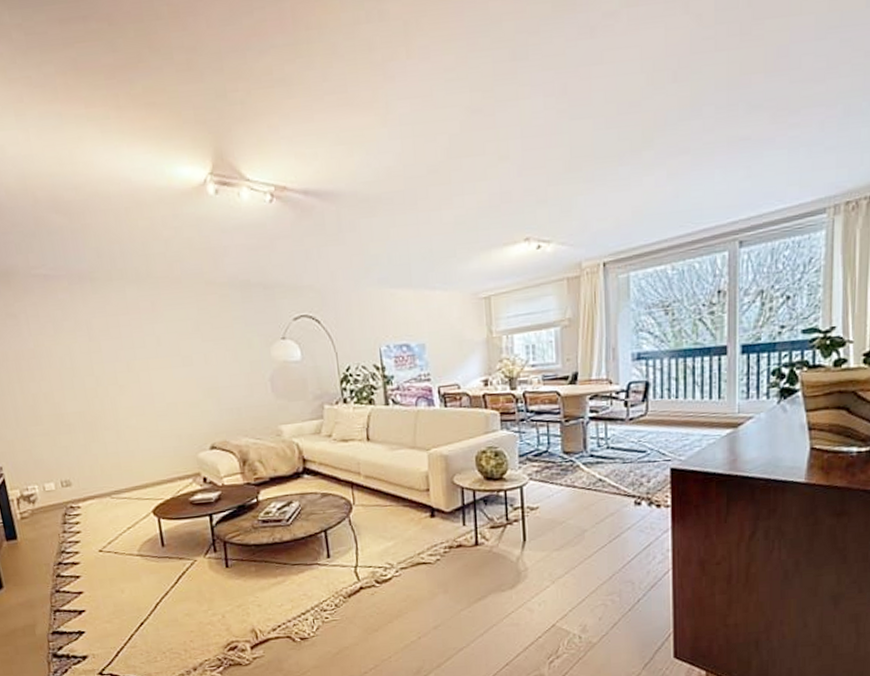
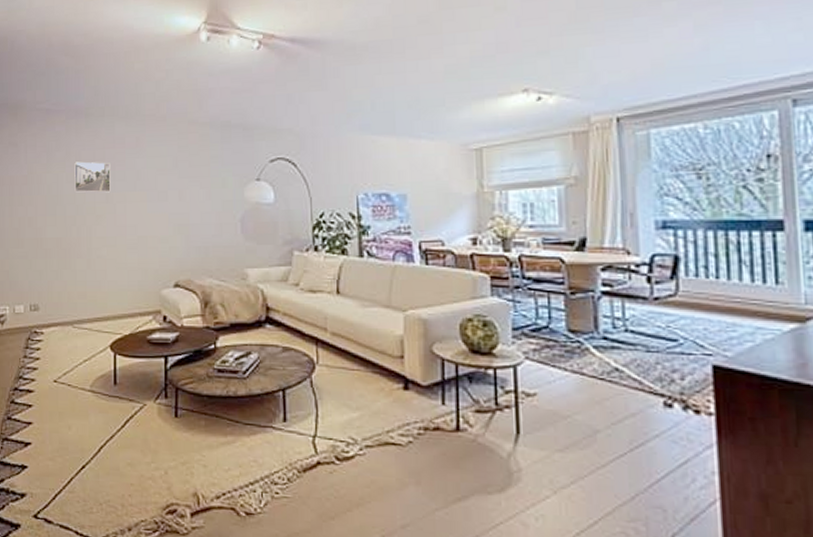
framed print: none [86,330,131,364] -> present [74,161,111,193]

